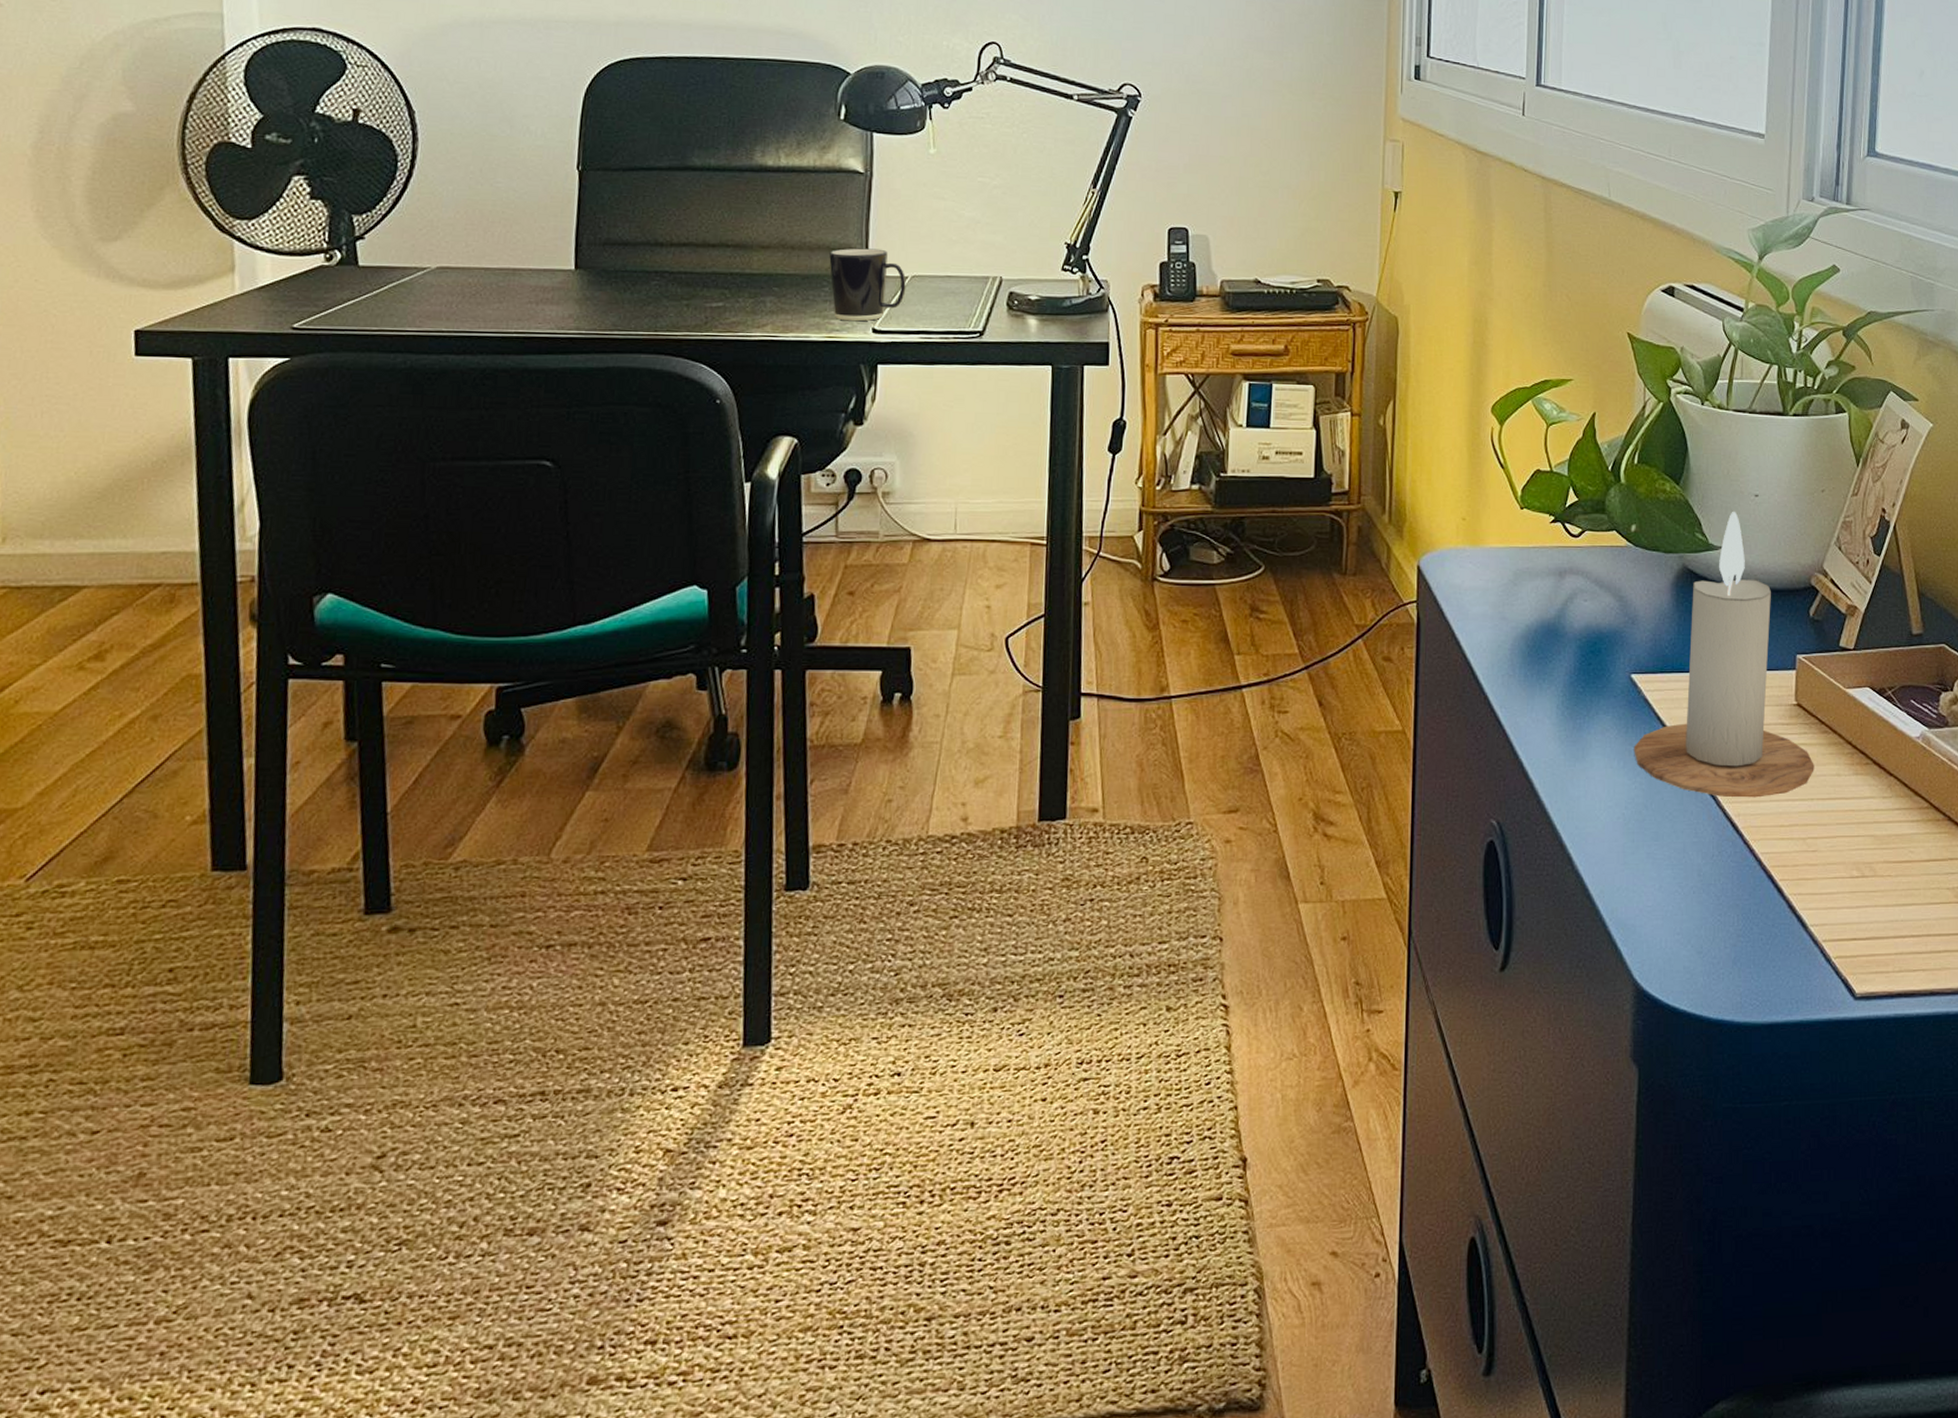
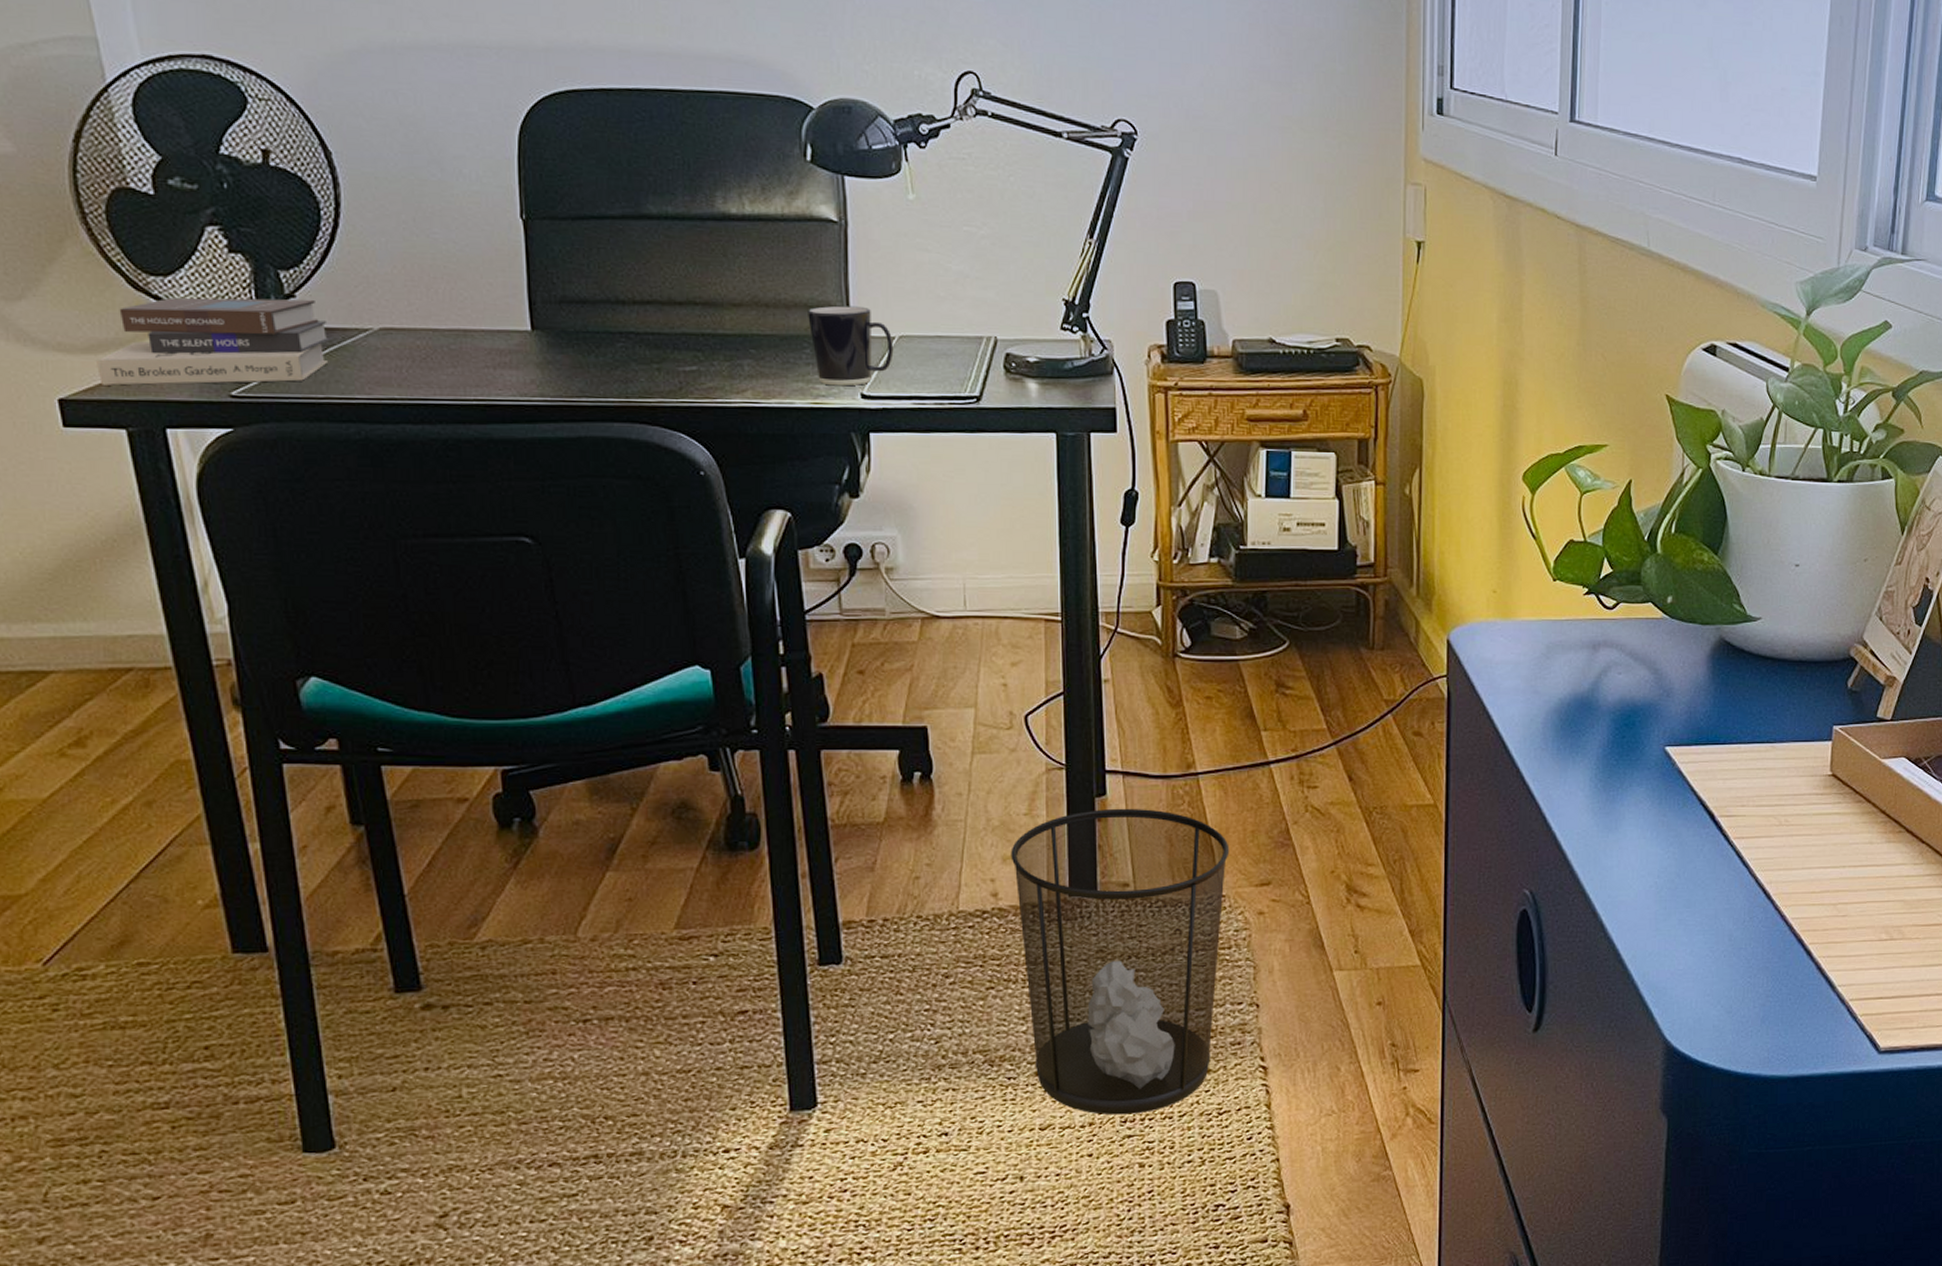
books: none [175,239,390,318] -> present [97,297,330,386]
waste bin: none [983,731,1199,1056] -> present [1011,808,1229,1115]
candle: present [1634,511,1814,798] -> none [1667,581,1847,866]

